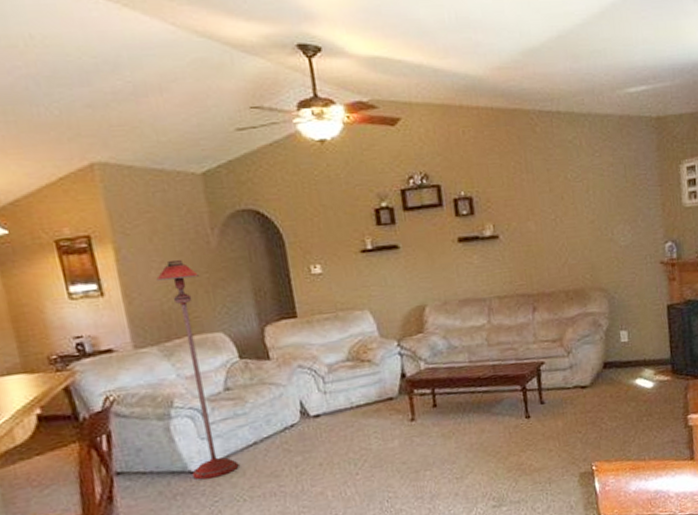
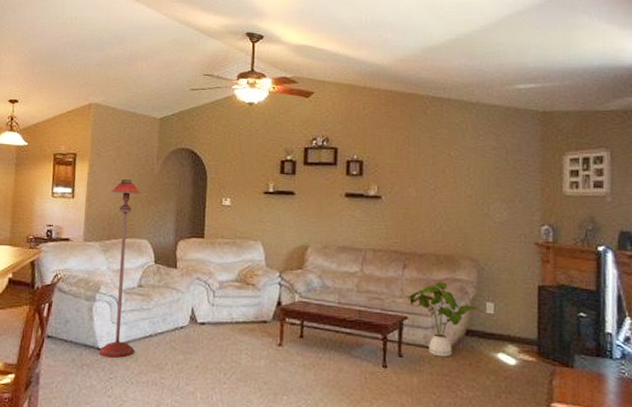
house plant: none [542,318,616,396] -> present [408,282,481,358]

